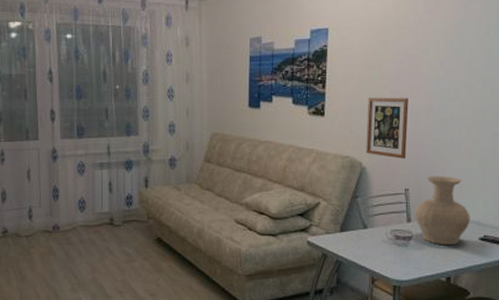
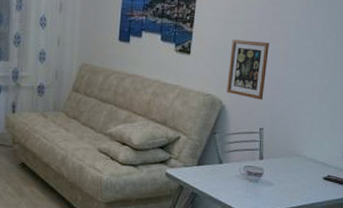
vase: present [415,176,471,246] -> none [267,117,317,183]

